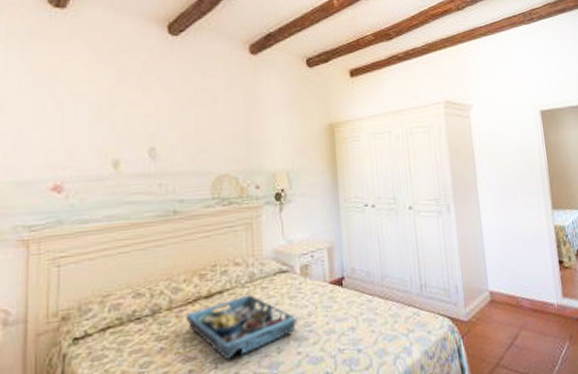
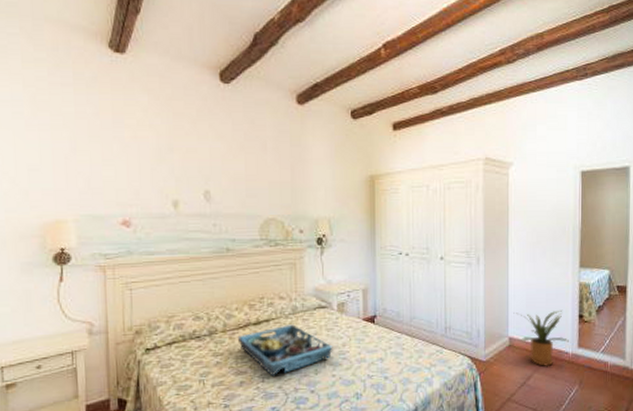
house plant: none [491,256,552,322] -> present [513,309,569,366]

